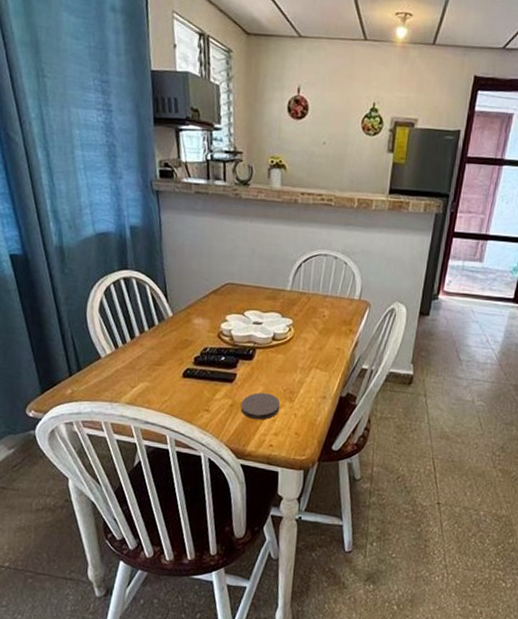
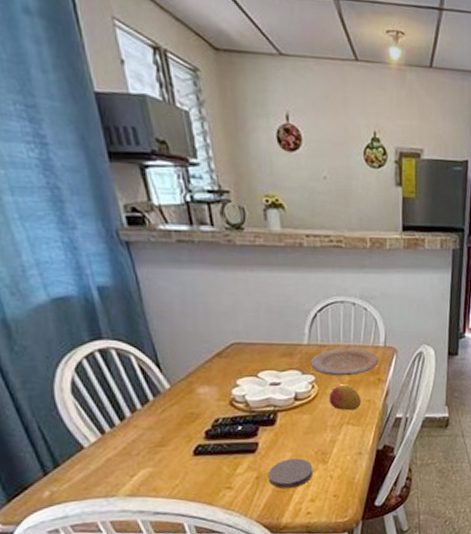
plate: none [290,297,352,324] -> present [310,349,379,376]
fruit: none [303,331,332,356] -> present [329,385,362,411]

